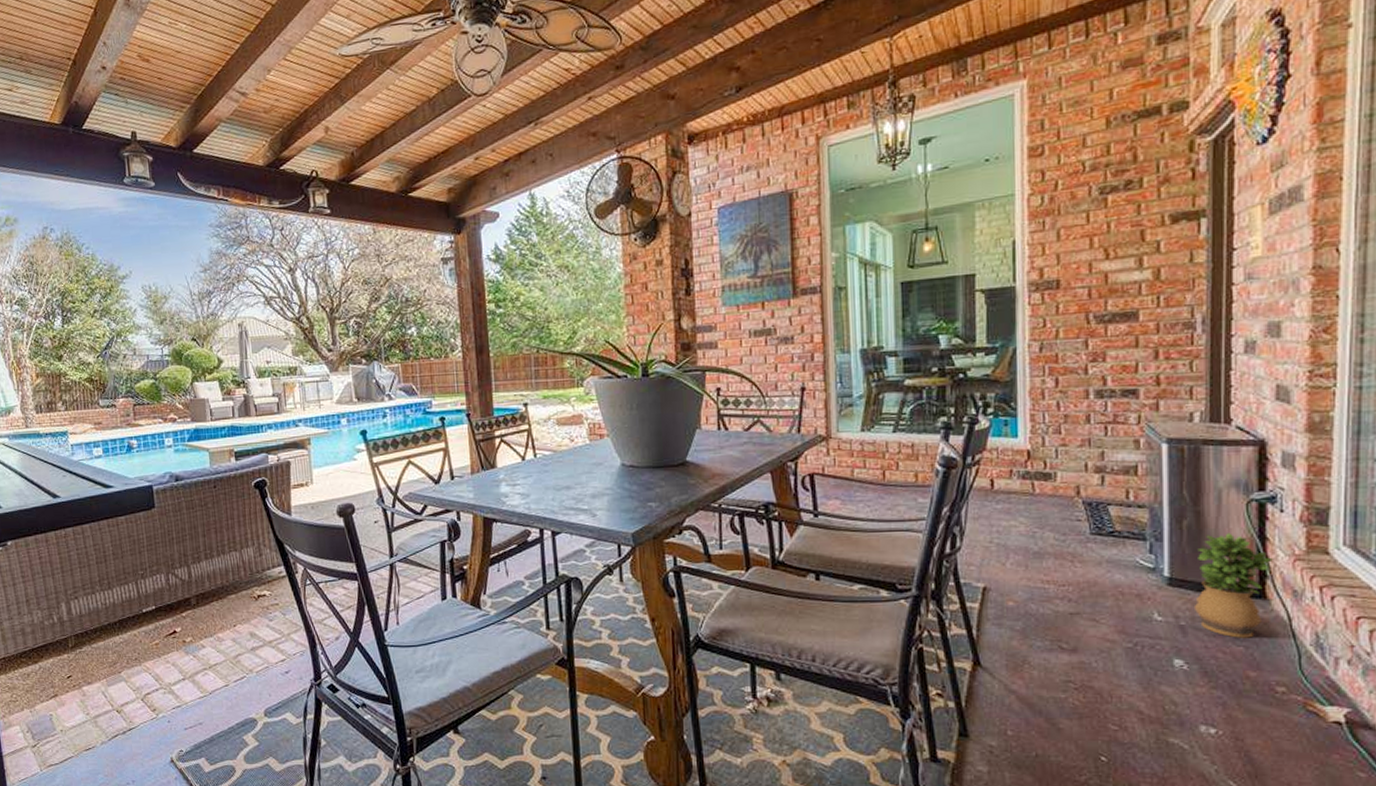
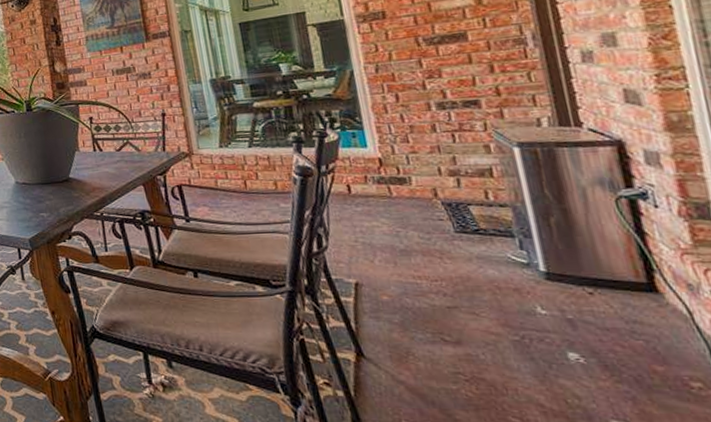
potted plant: present [1193,533,1274,638] -> none [571,228,660,332]

